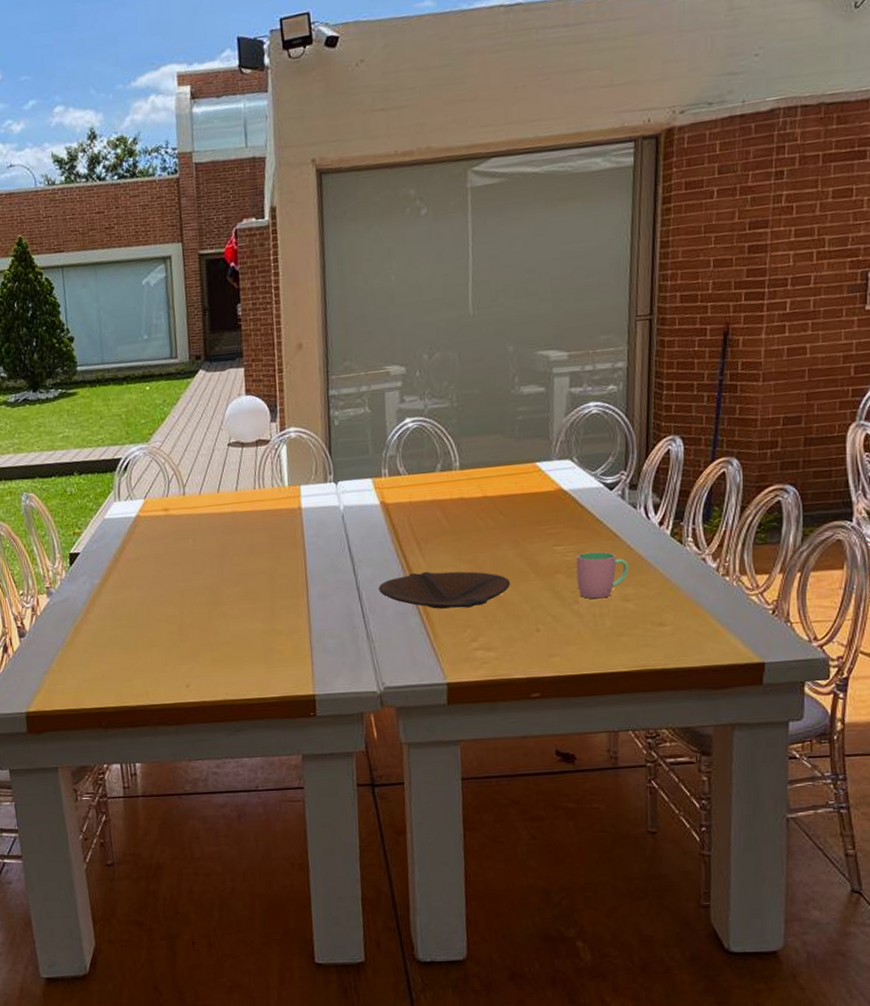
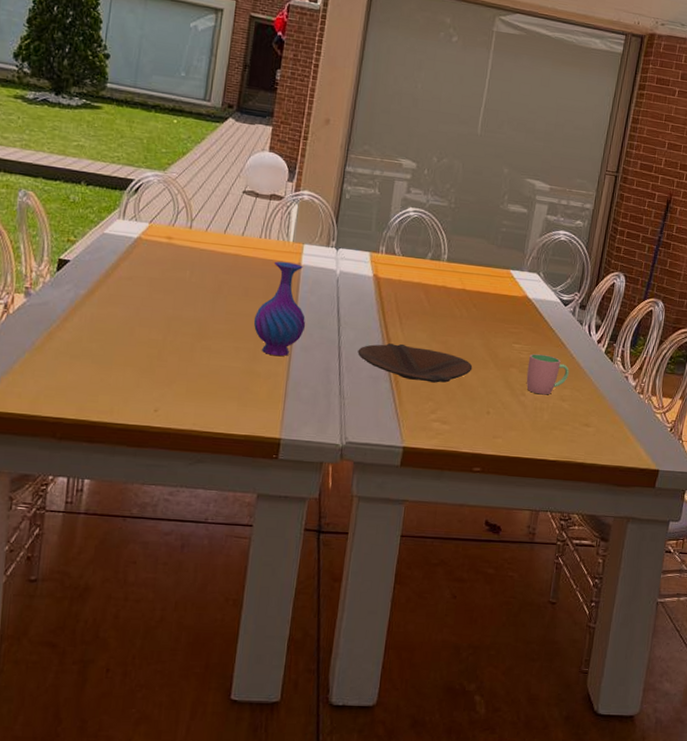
vase: none [264,508,319,610] -> present [253,261,306,357]

